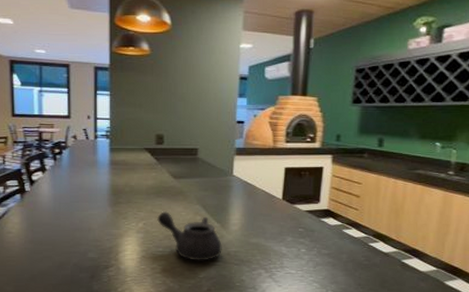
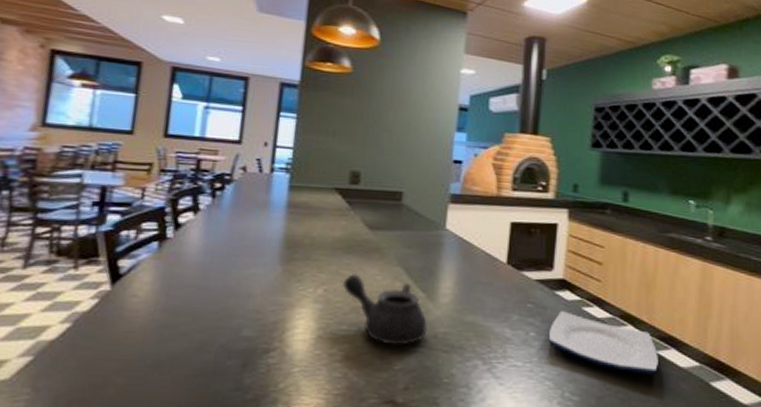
plate: none [316,233,403,277] -> present [549,311,658,375]

